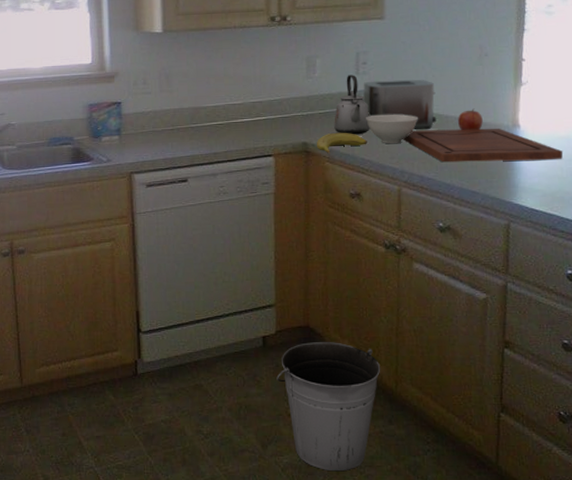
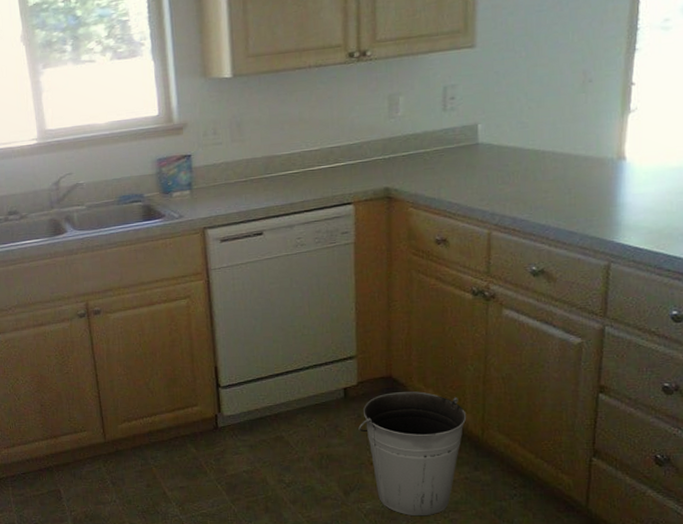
fruit: present [316,132,367,155] -> none [399,174,455,200]
kettle: present [334,75,370,135] -> none [418,111,458,177]
toaster: present [363,79,436,129] -> none [450,112,532,168]
bowl: present [366,114,418,144] -> none [453,152,511,186]
cutting board: present [402,128,564,163] -> none [493,161,674,202]
fruit: present [458,108,483,130] -> none [556,141,584,166]

